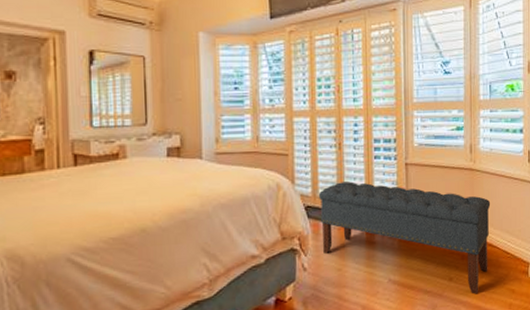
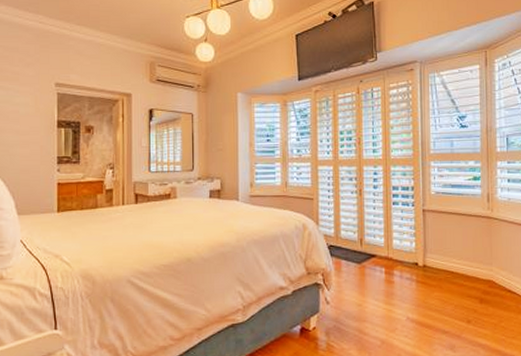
bench: present [318,181,491,294] -> none [340,225,510,338]

